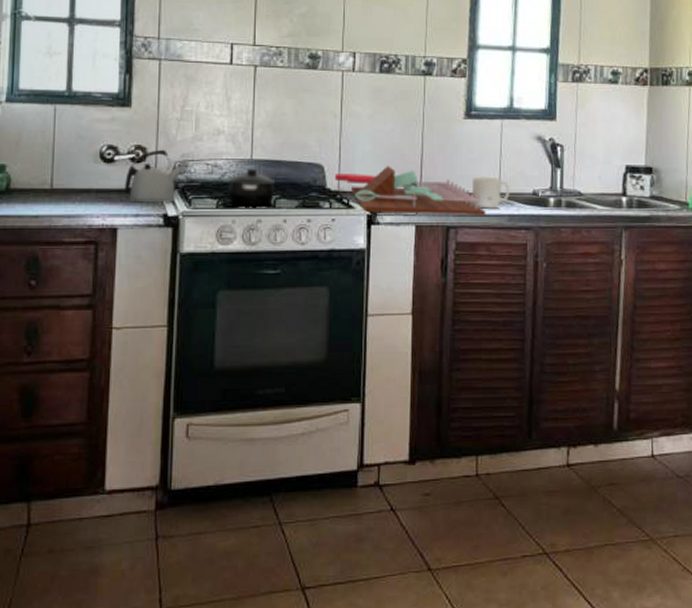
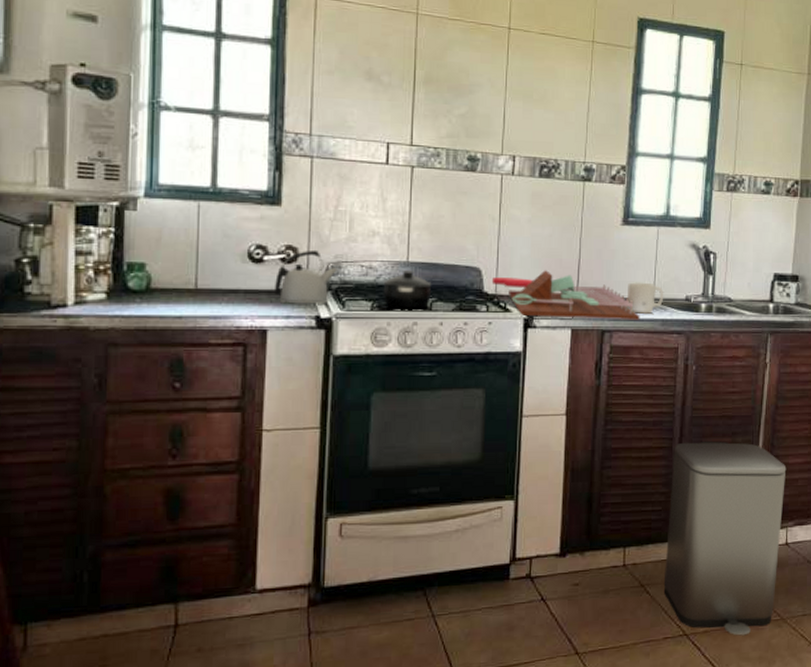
pedal bin: none [519,343,649,557] -> present [663,441,787,636]

